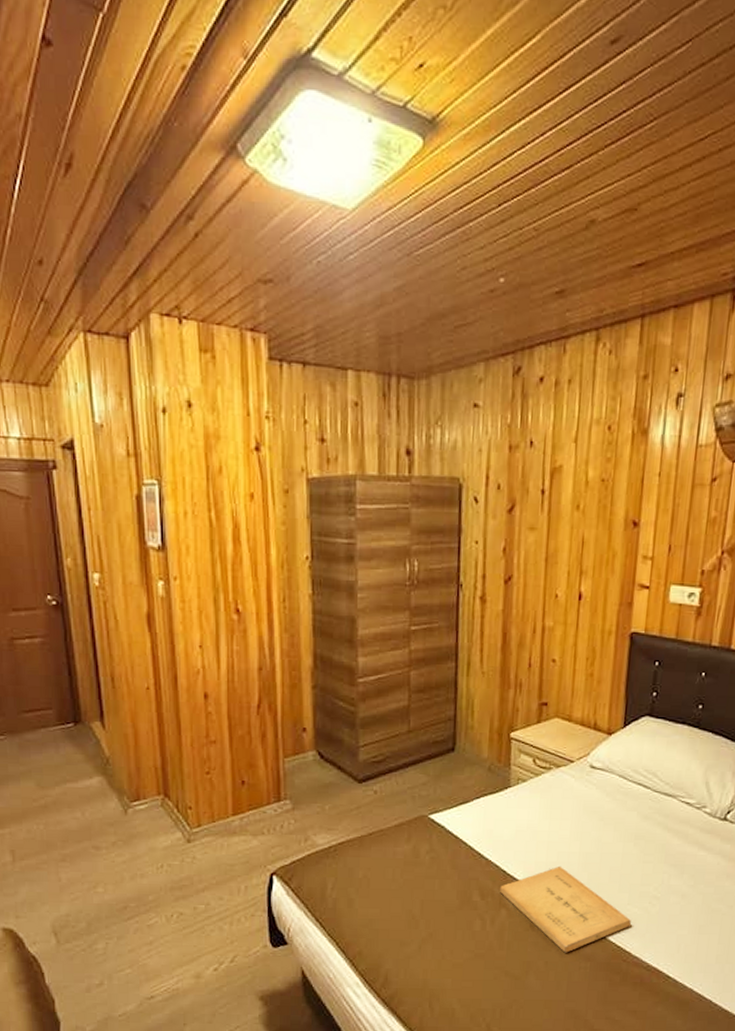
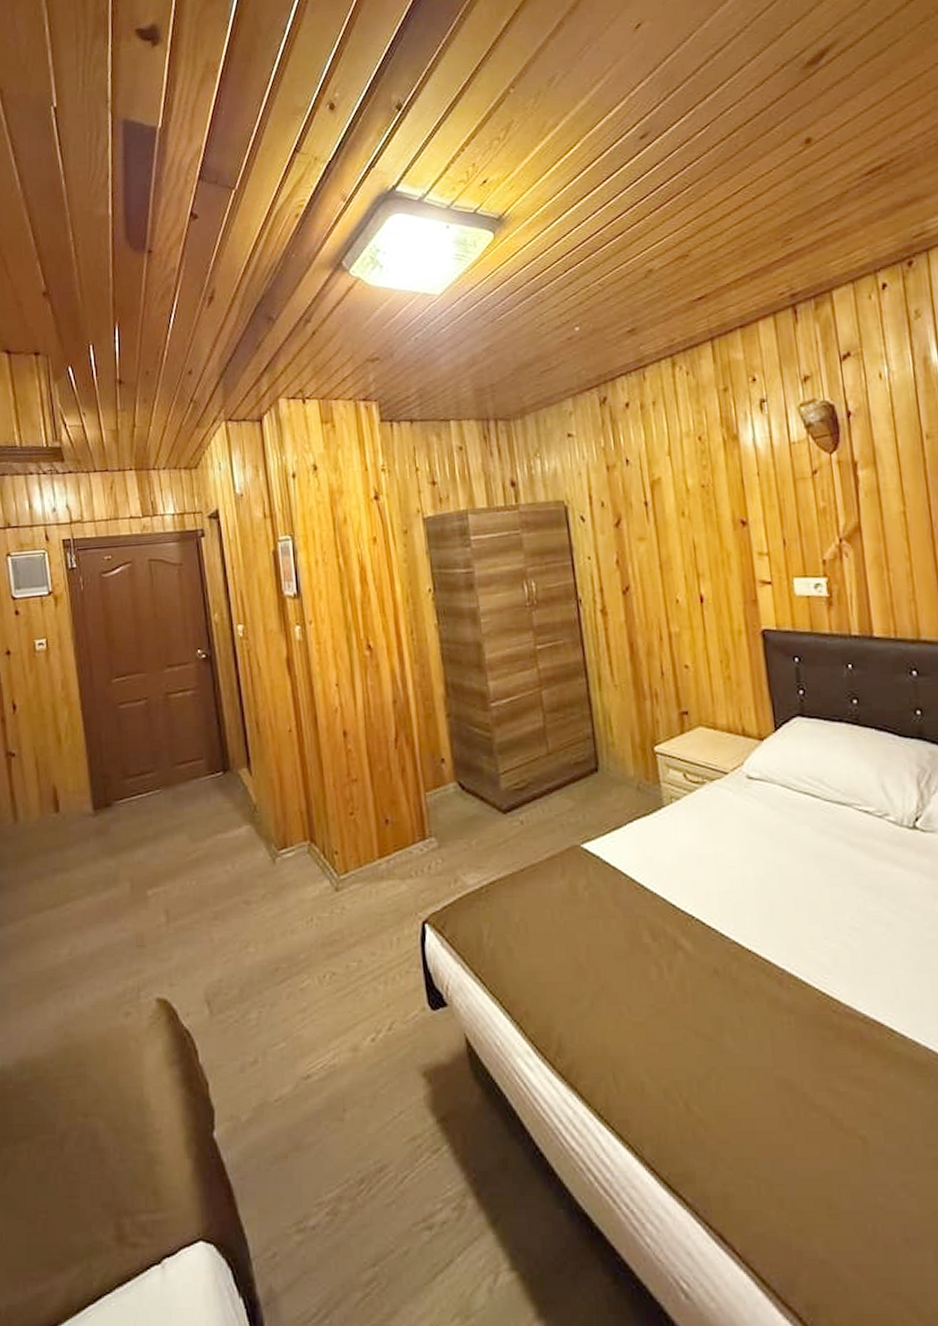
book: present [500,865,631,953] -> none [672,895,832,1004]

